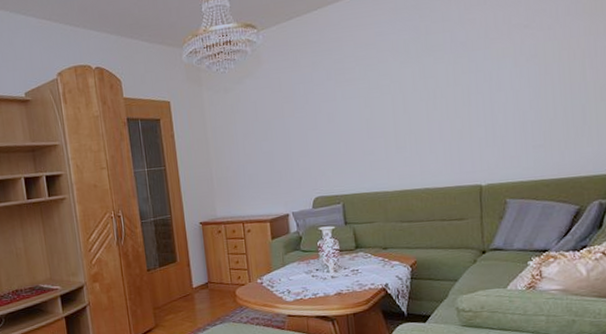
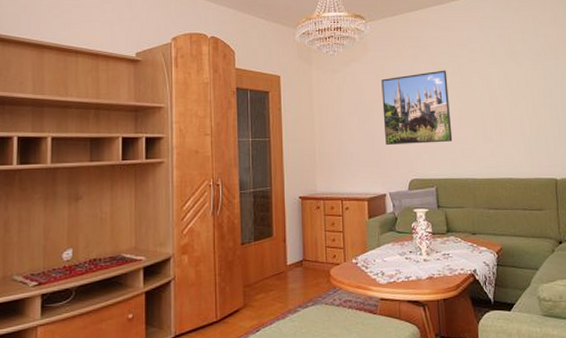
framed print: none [278,75,360,163] -> present [381,70,453,145]

